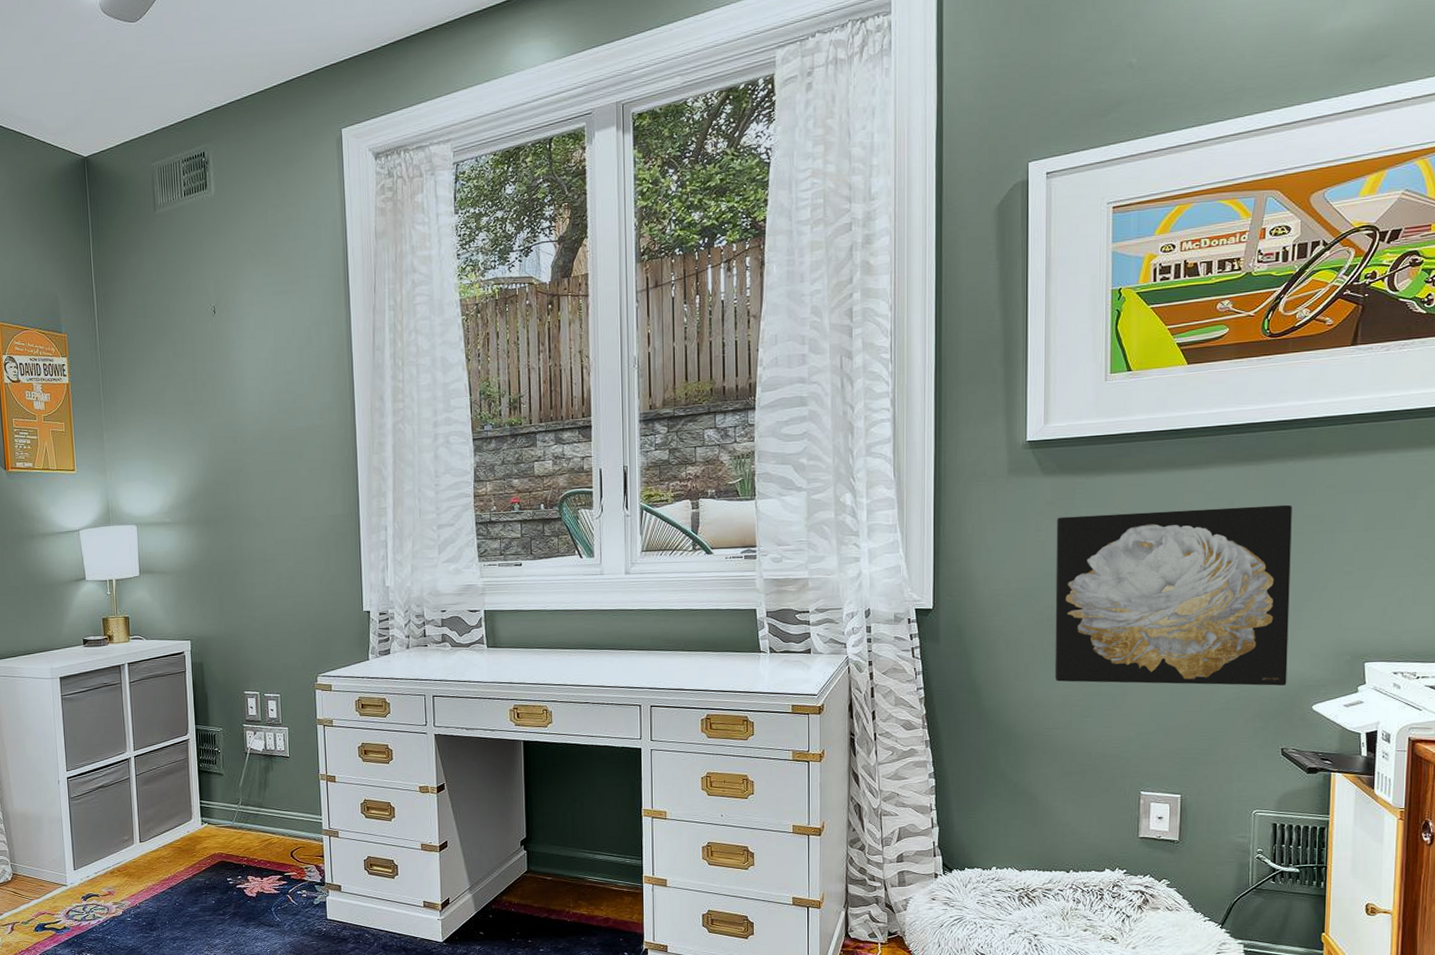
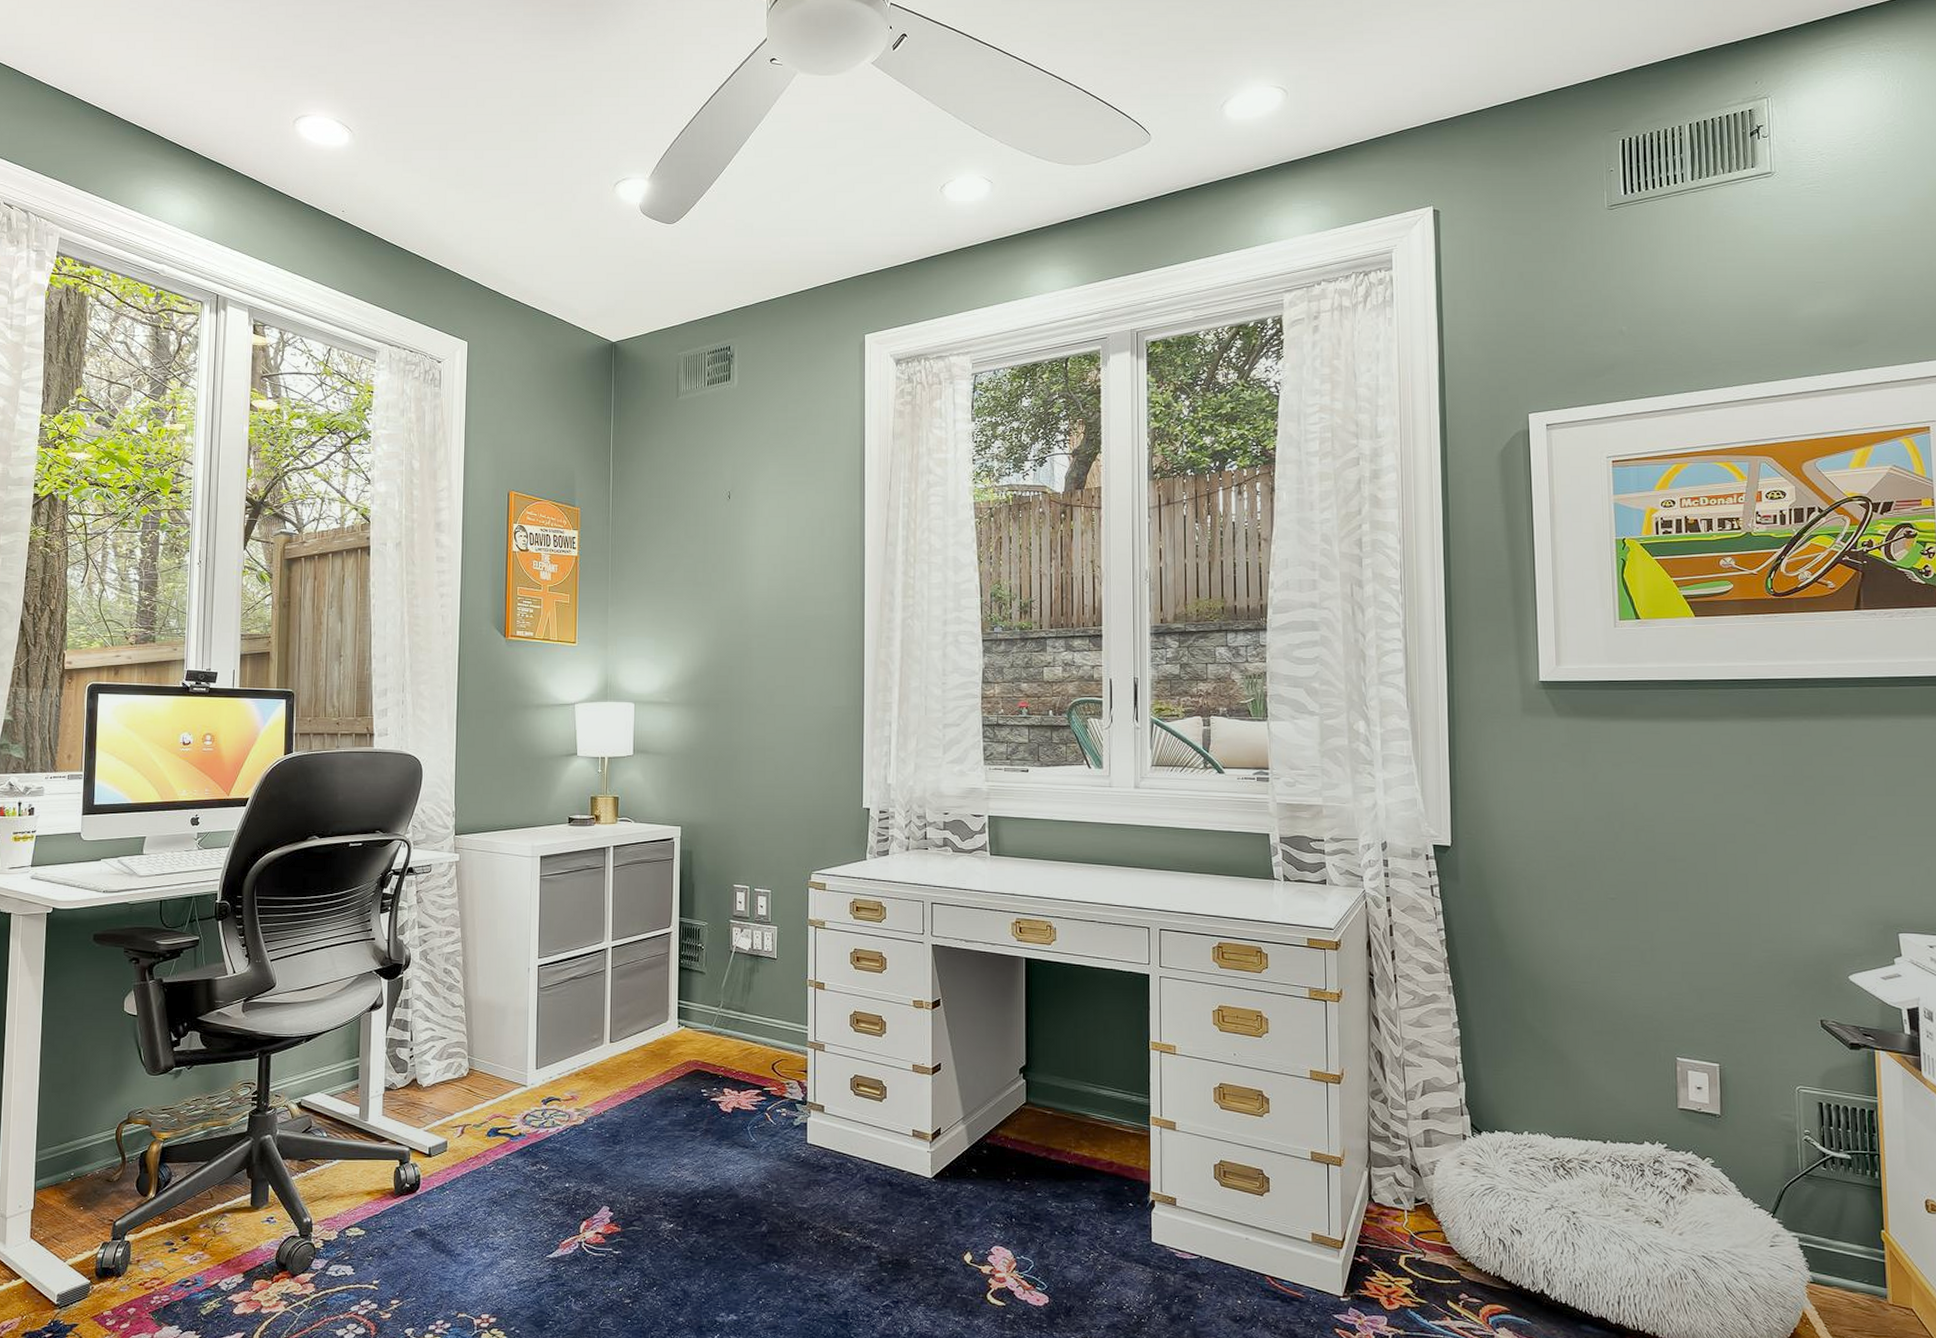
wall art: present [1055,504,1292,686] -> none [1573,760,1821,952]

